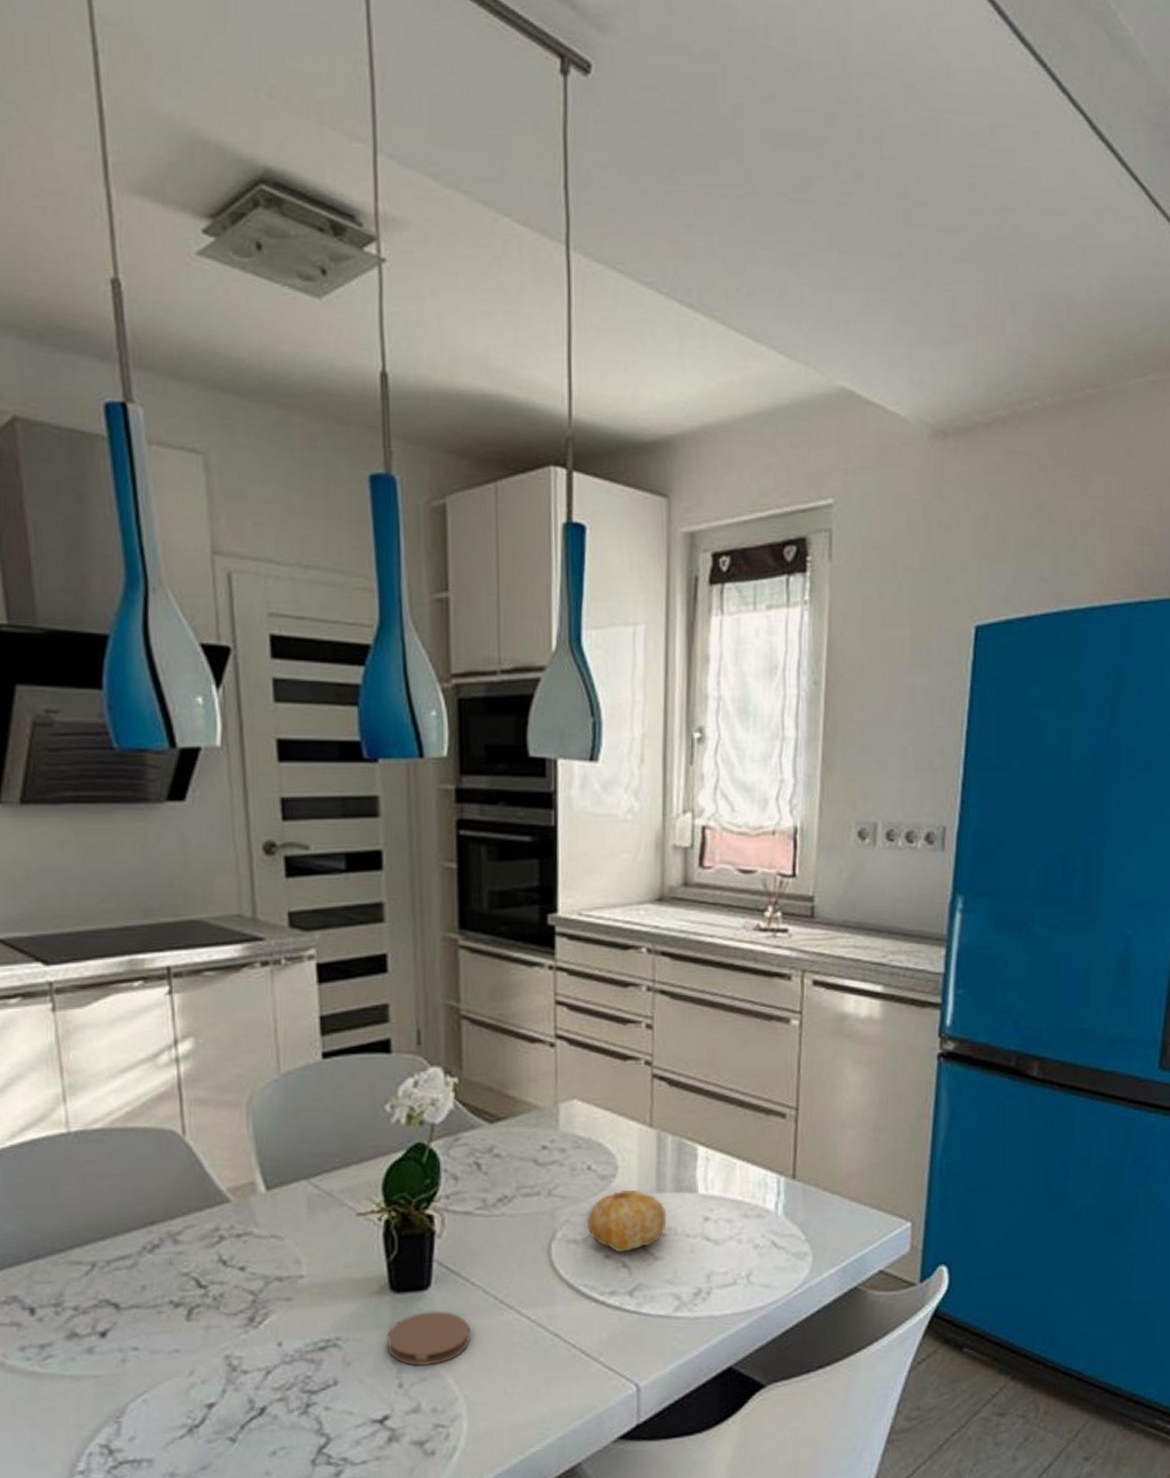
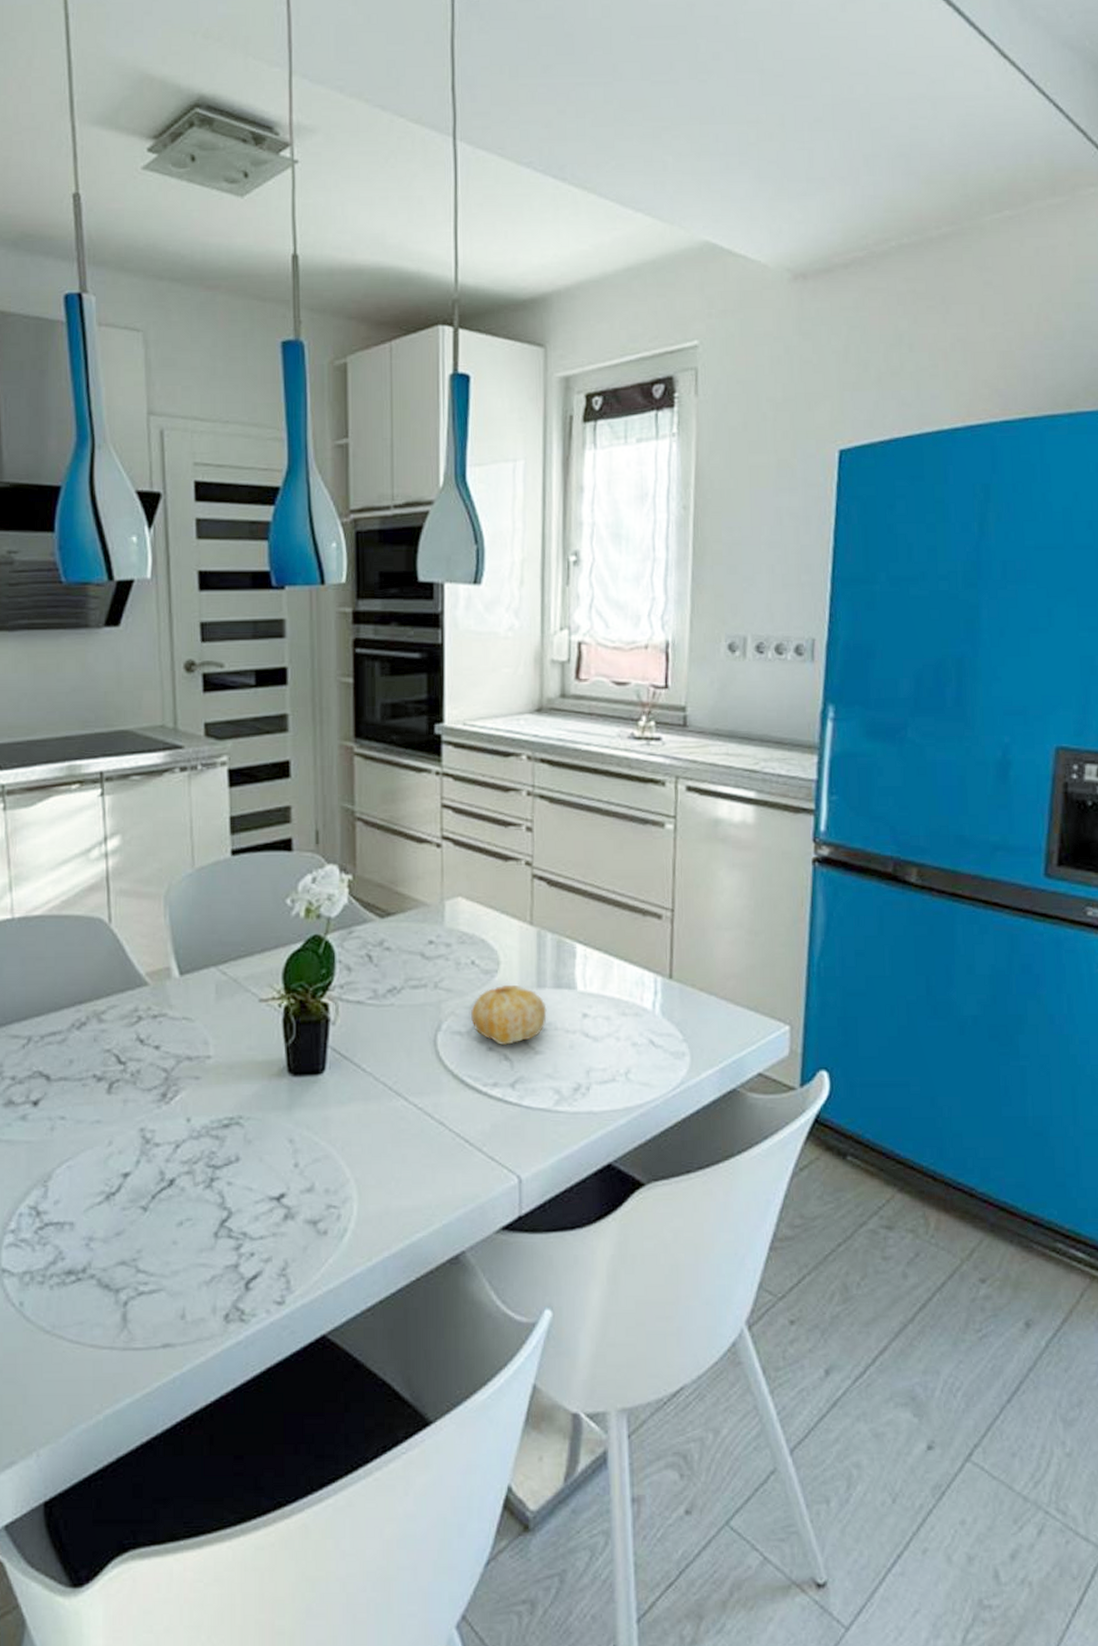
coaster: present [387,1311,470,1366] -> none [284,1095,361,1147]

